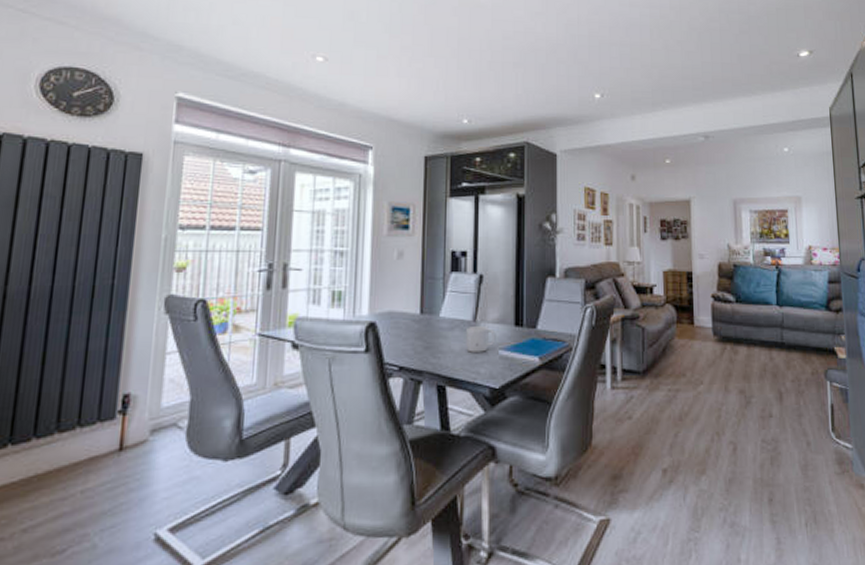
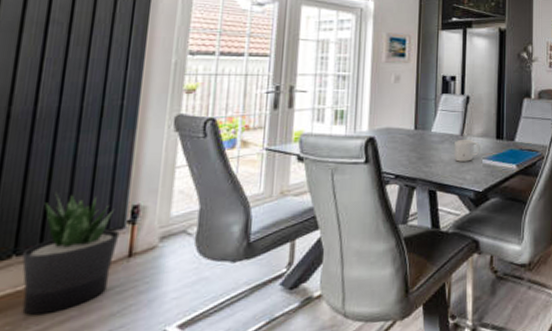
planter: none [17,379,111,509] -> present [21,193,120,315]

